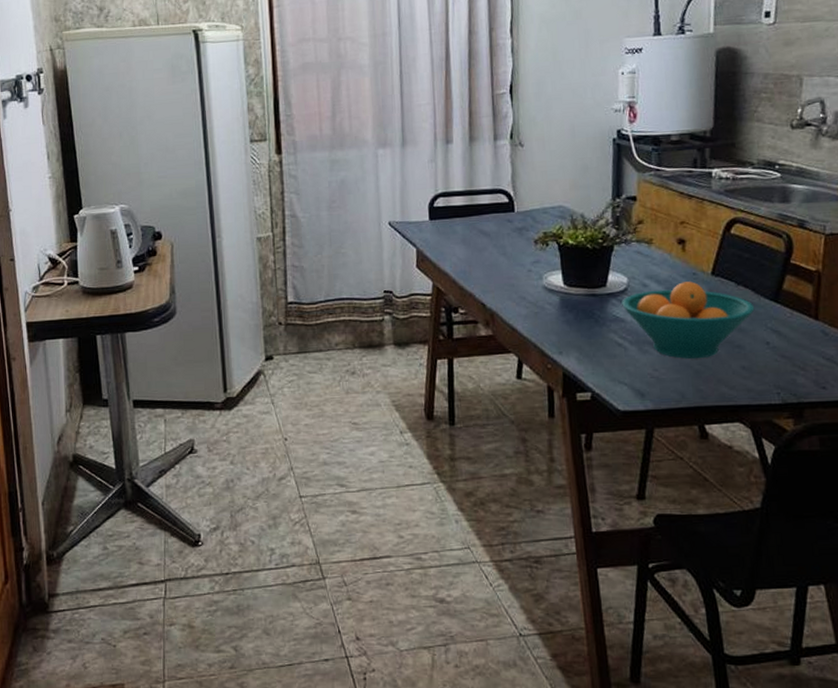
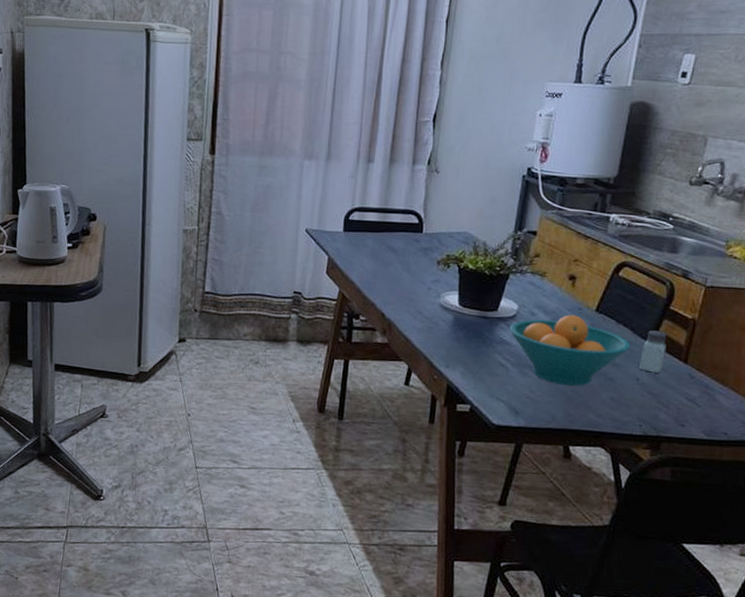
saltshaker: none [766,288,794,334] -> present [638,330,667,373]

